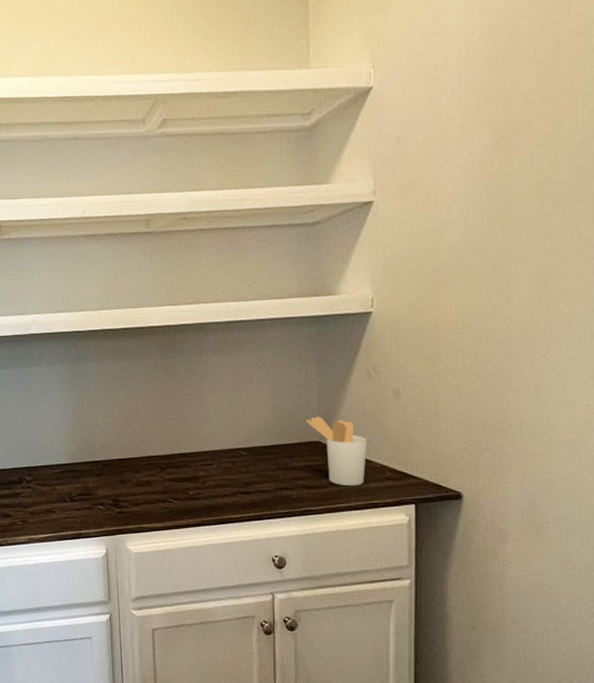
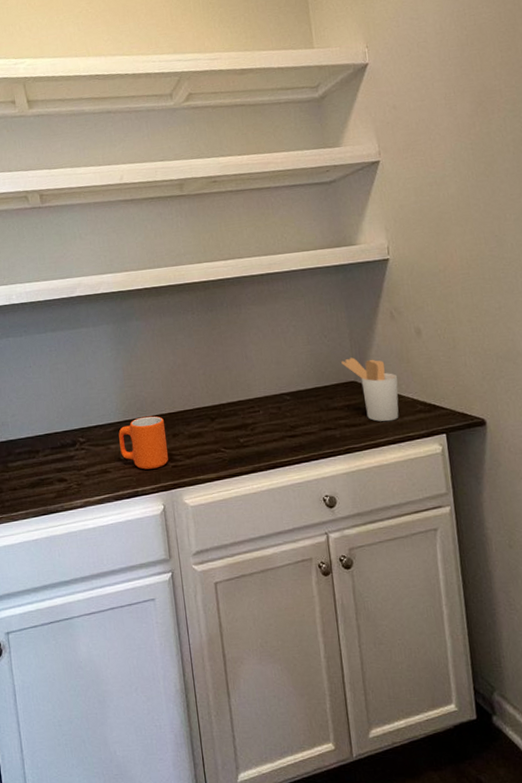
mug: none [65,460,114,513] -> present [118,416,168,470]

